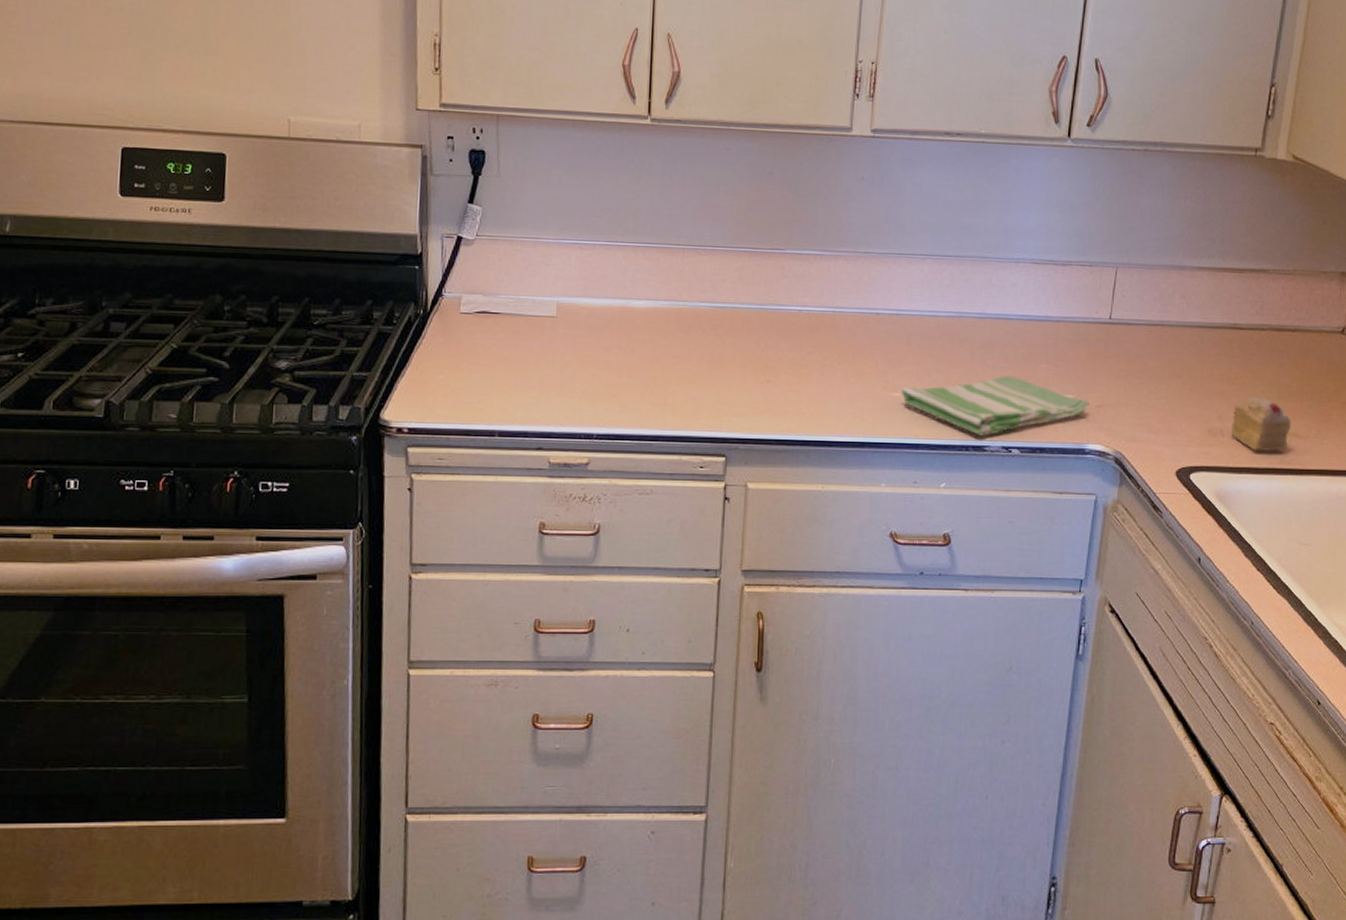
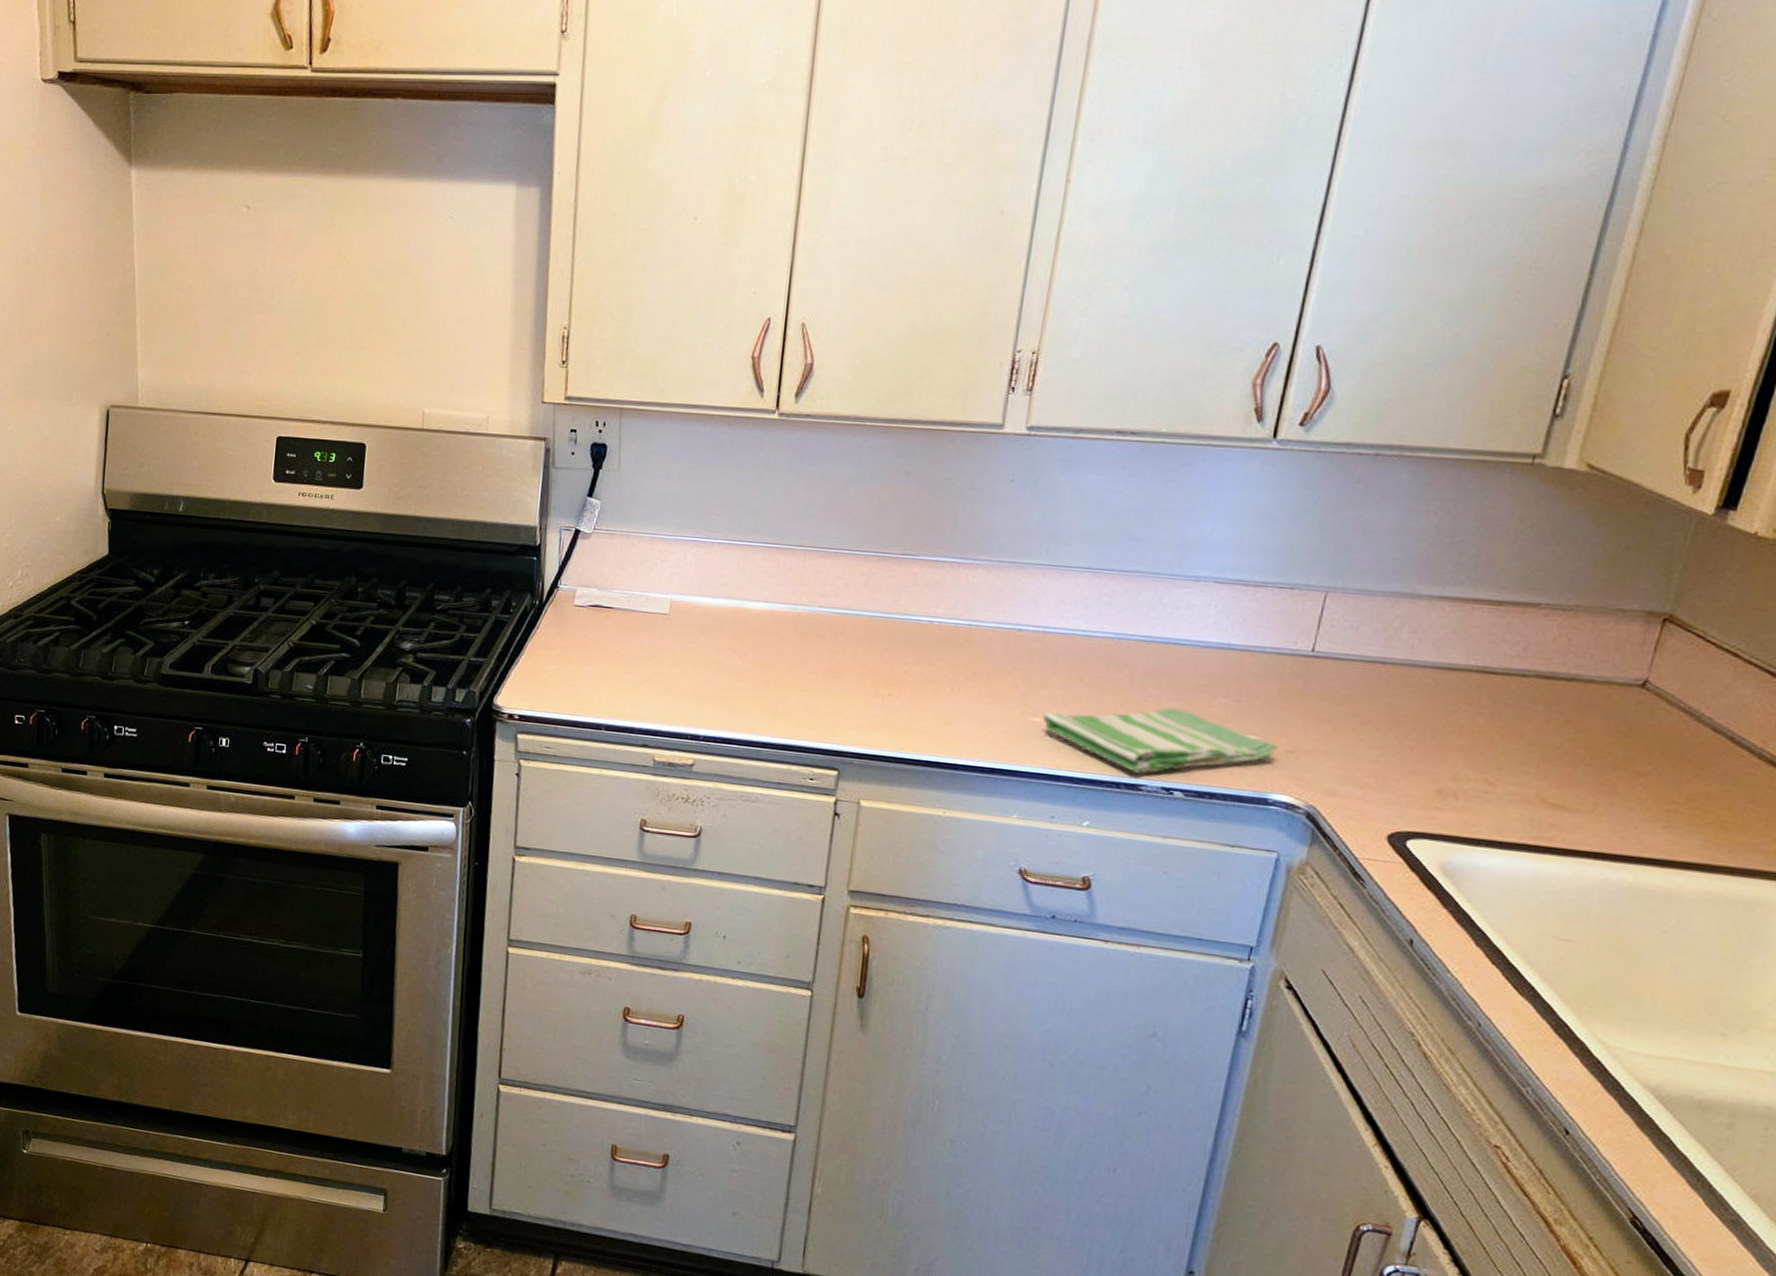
cake slice: present [1232,397,1291,452] -> none [1469,756,1556,826]

